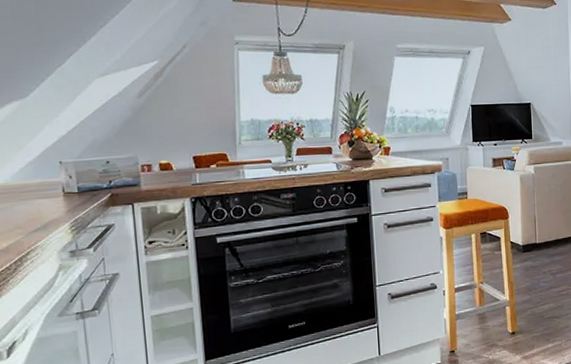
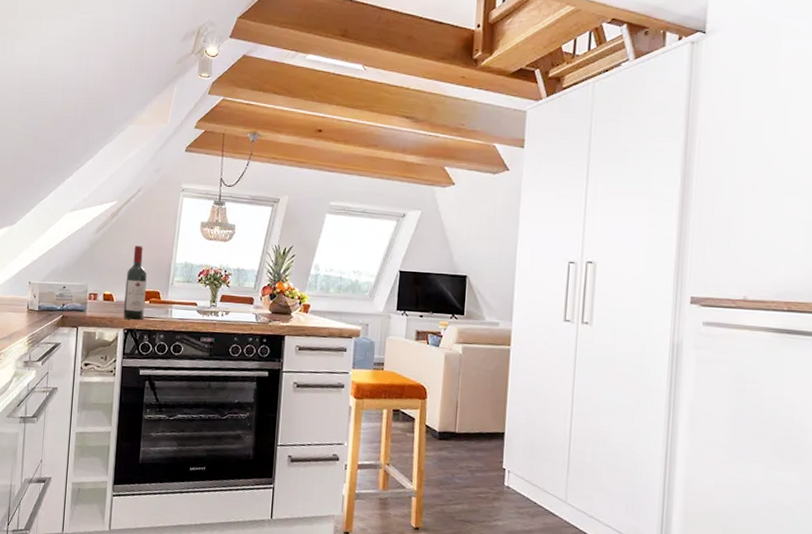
wine bottle: none [183,107,212,187] -> present [123,246,147,320]

